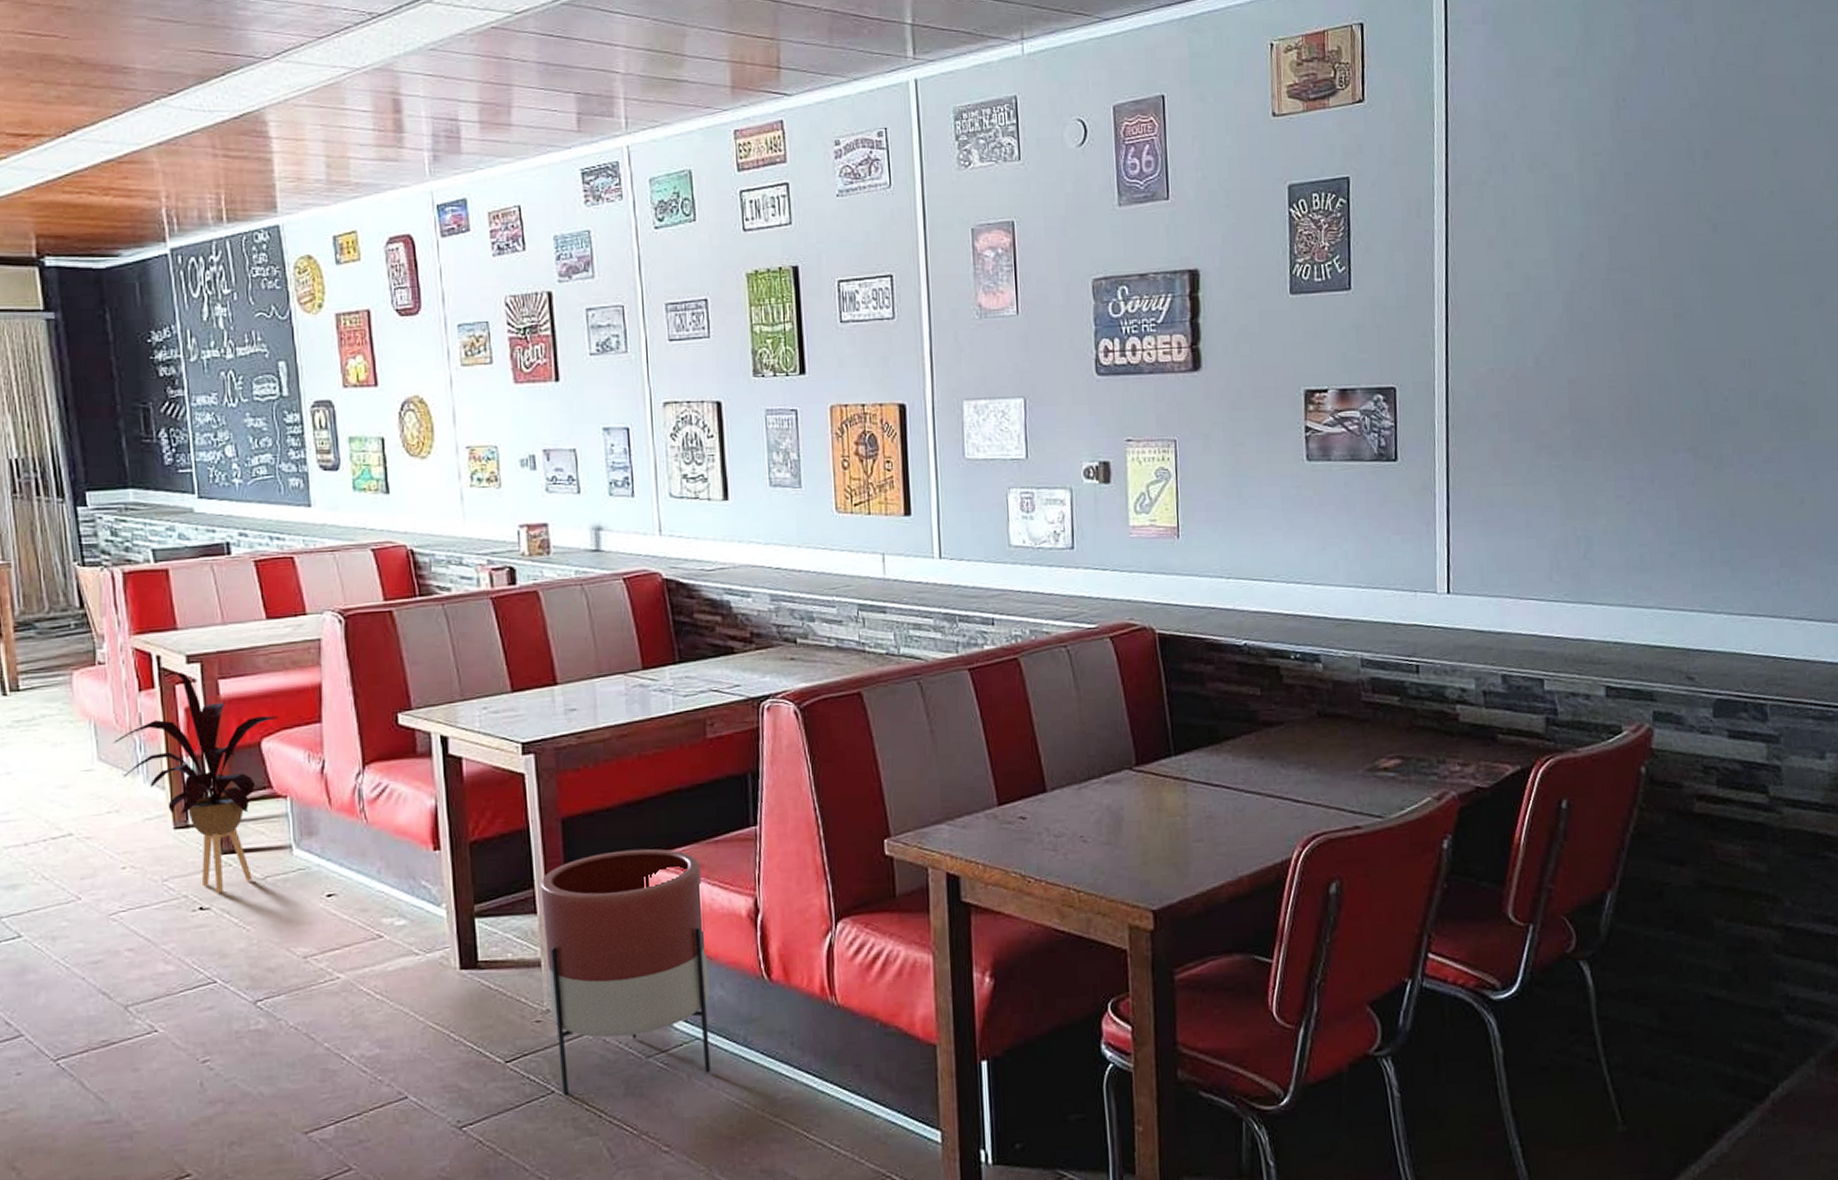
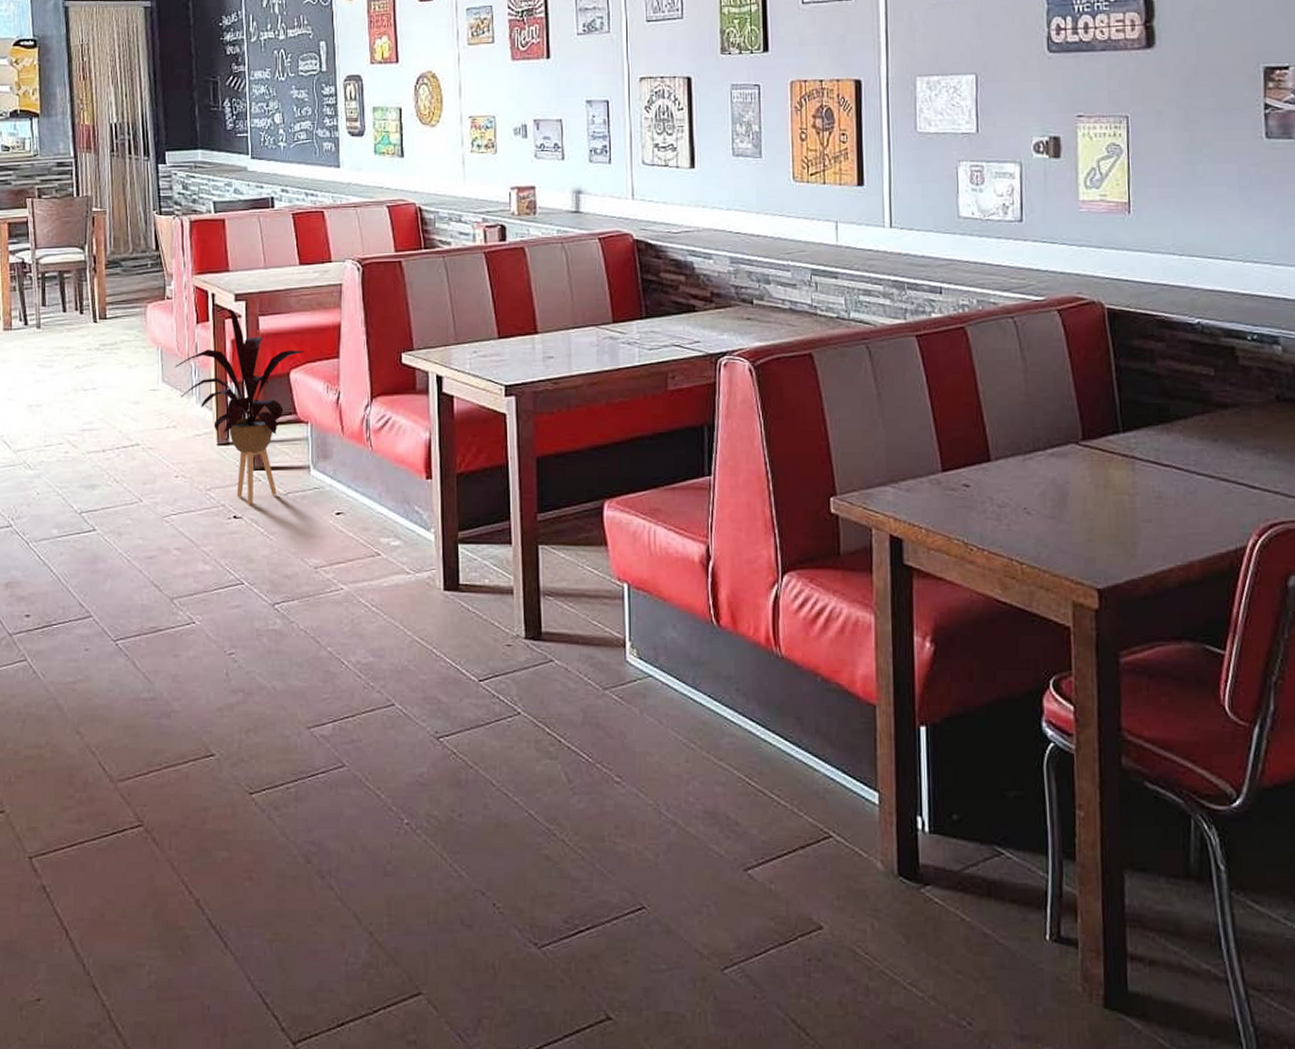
planter: present [540,848,711,1097] -> none [516,490,663,719]

